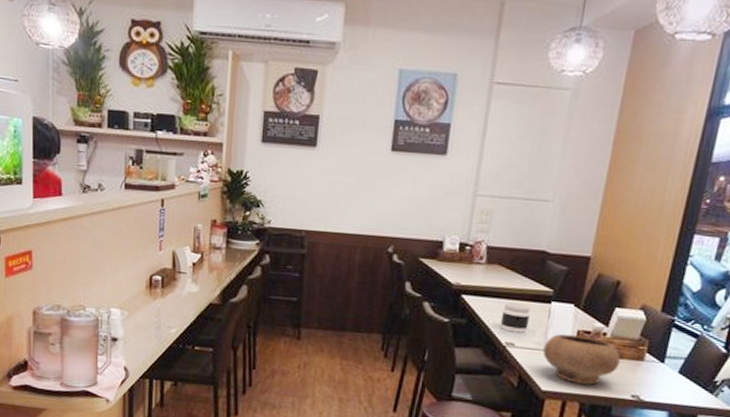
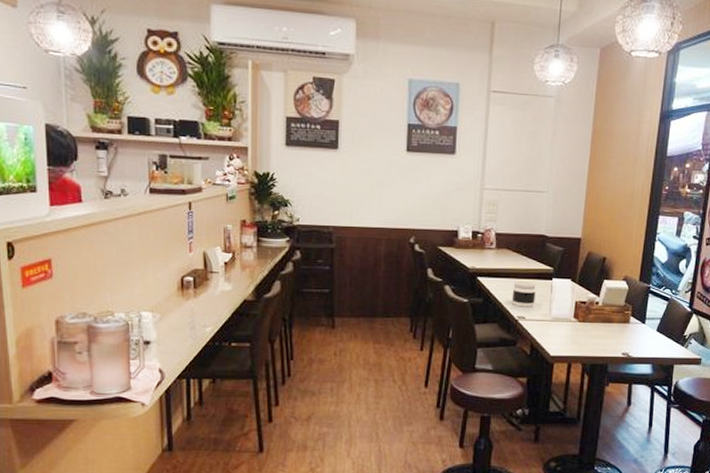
bowl: present [543,334,621,385] -> none [549,305,611,348]

